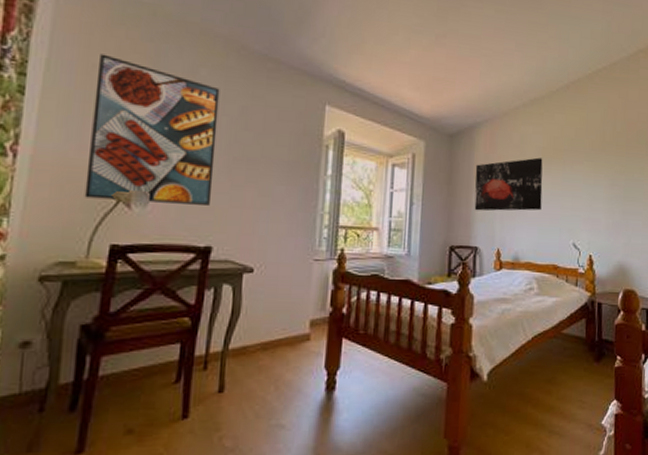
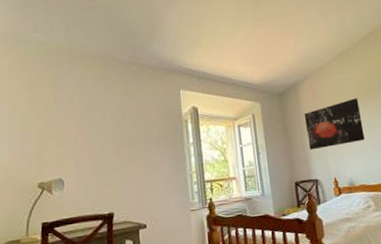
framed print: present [84,54,220,205] -> none [16,85,108,191]

